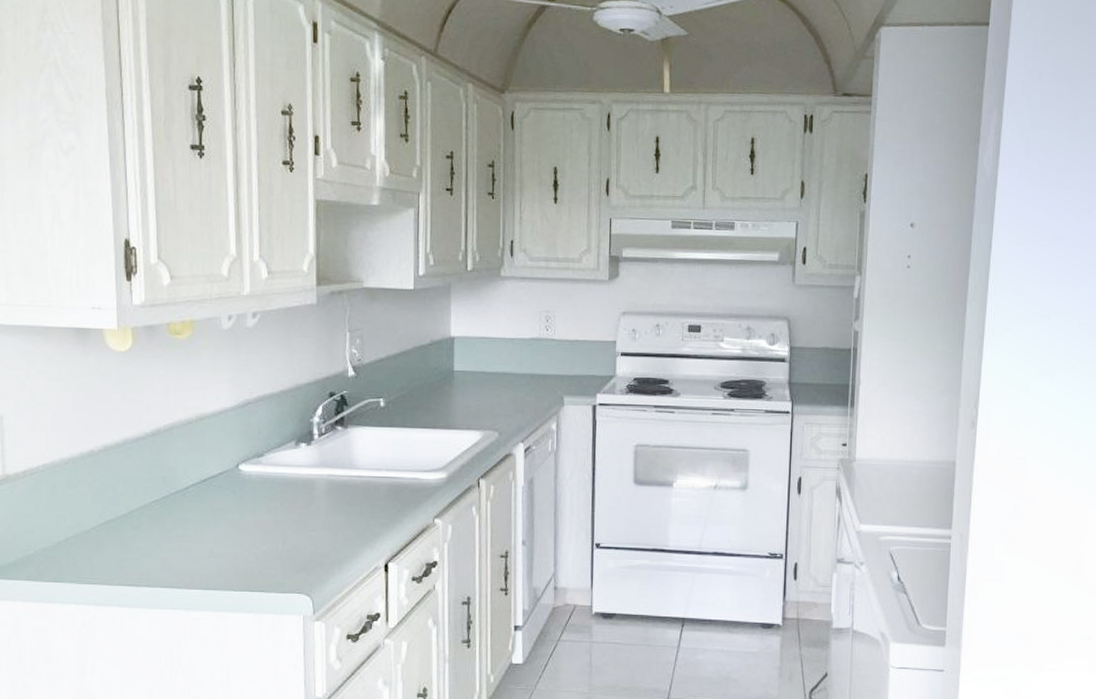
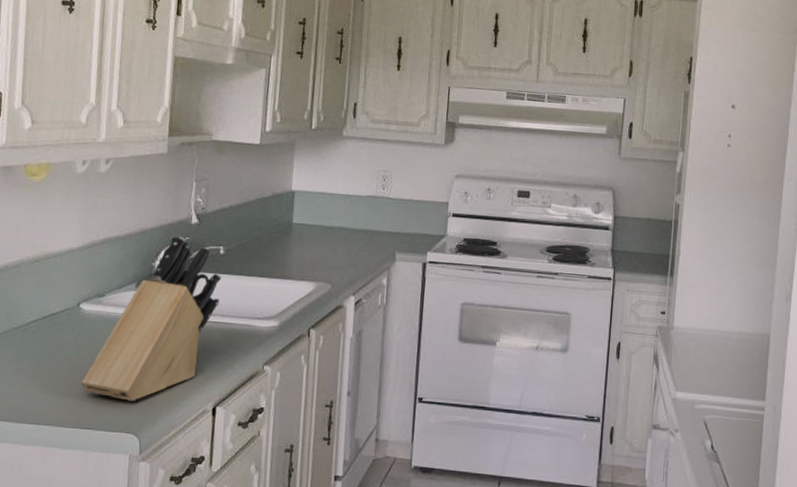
knife block: none [248,390,384,561] -> present [81,236,222,401]

